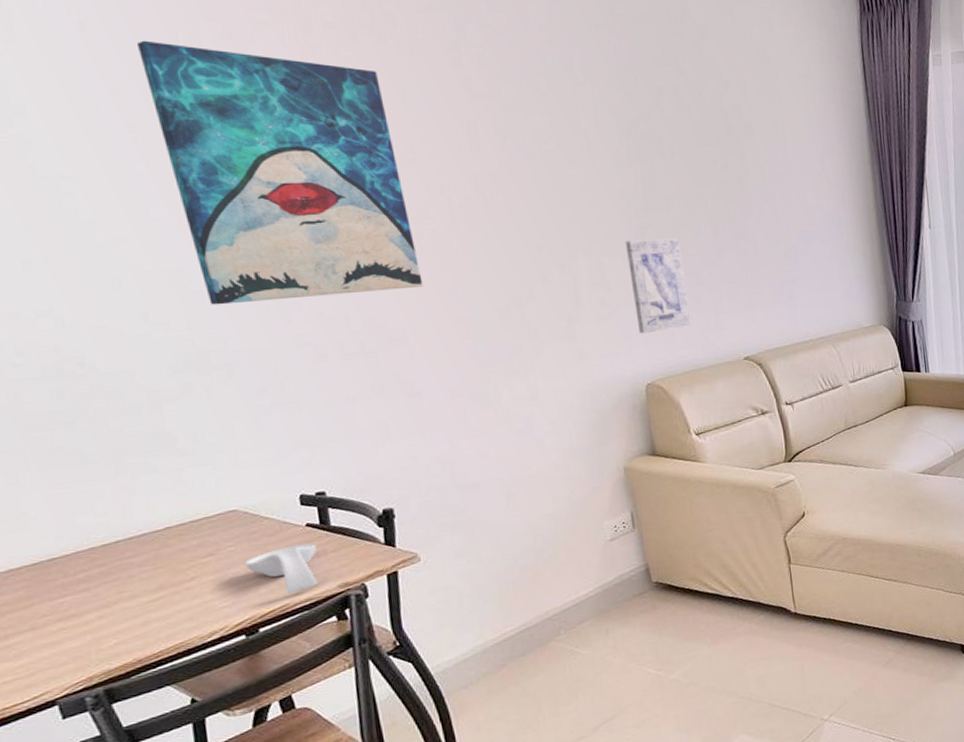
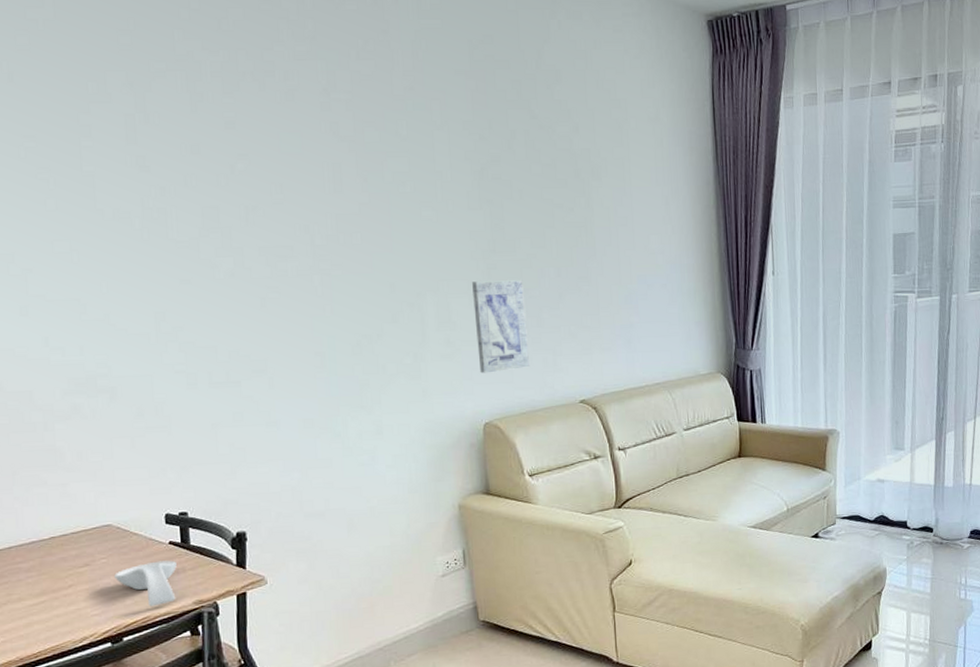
wall art: present [136,40,423,306] -> none [53,89,285,333]

